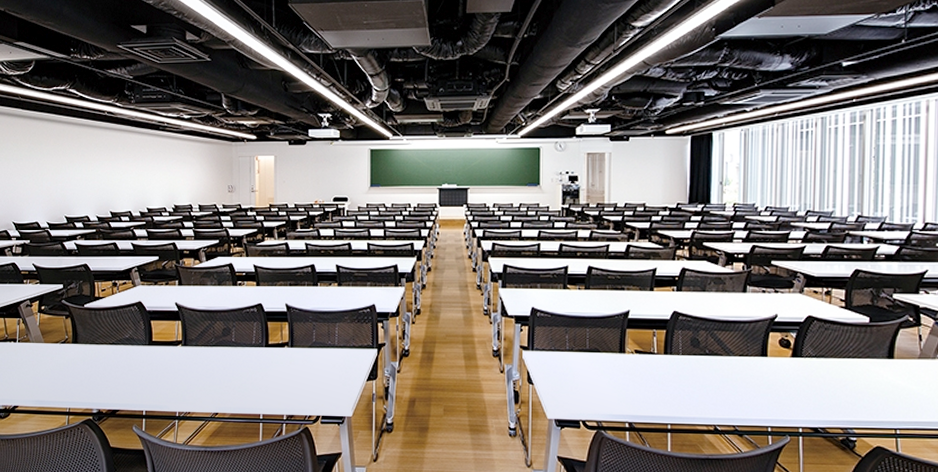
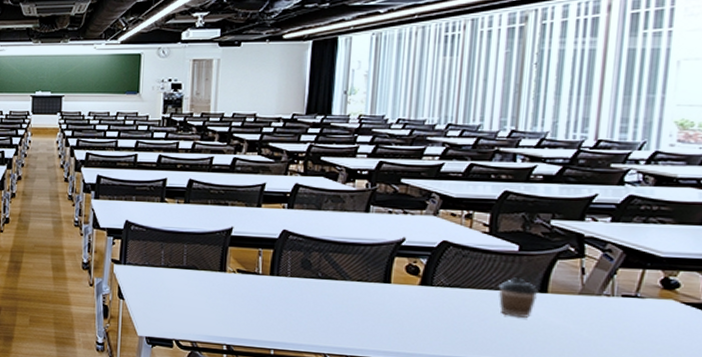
coffee cup: none [855,347,887,382] -> present [498,279,539,318]

